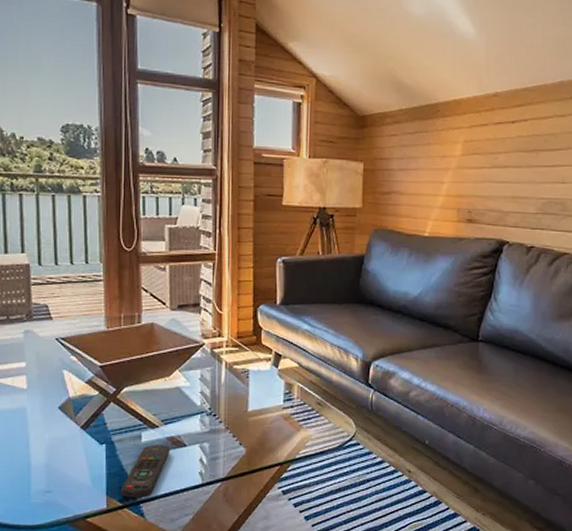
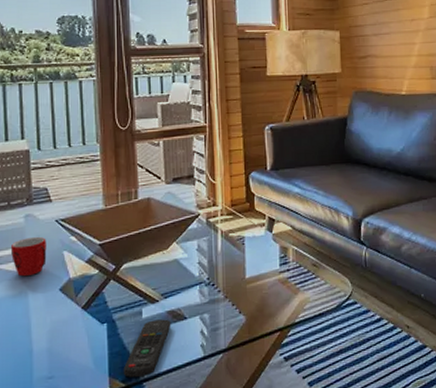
mug: none [10,353,46,392] -> present [11,236,47,277]

